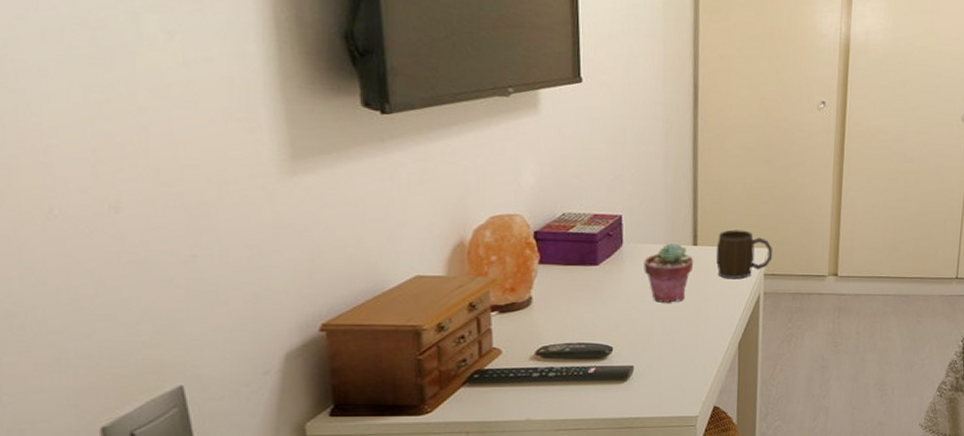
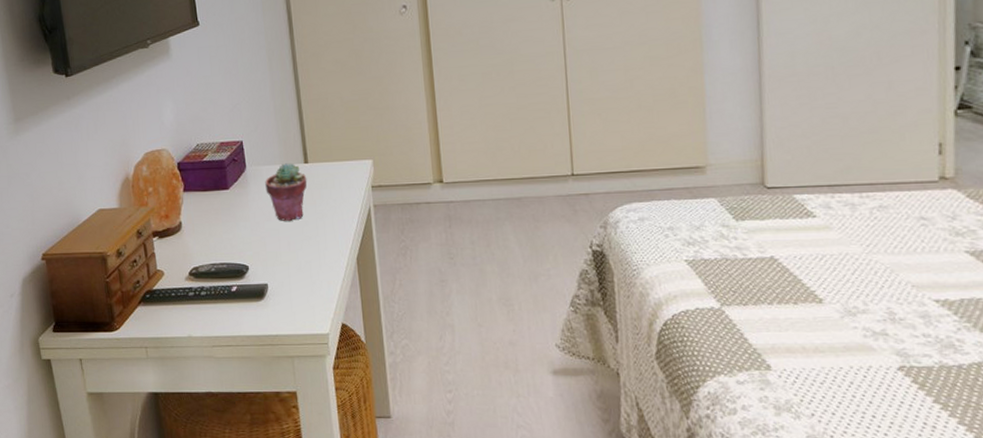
mug: present [716,229,772,279] -> none [324,144,377,194]

